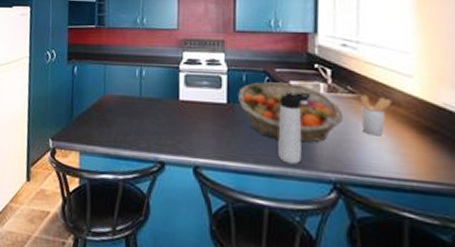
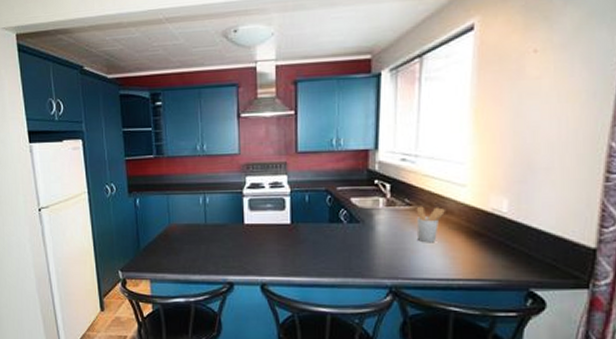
fruit basket: present [238,82,344,143] -> none [301,200,401,254]
thermos bottle: present [278,91,311,165] -> none [339,207,371,274]

